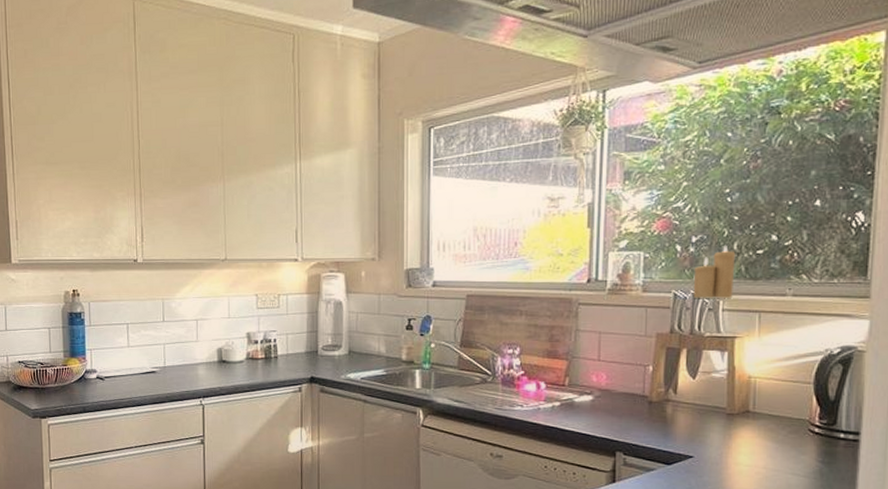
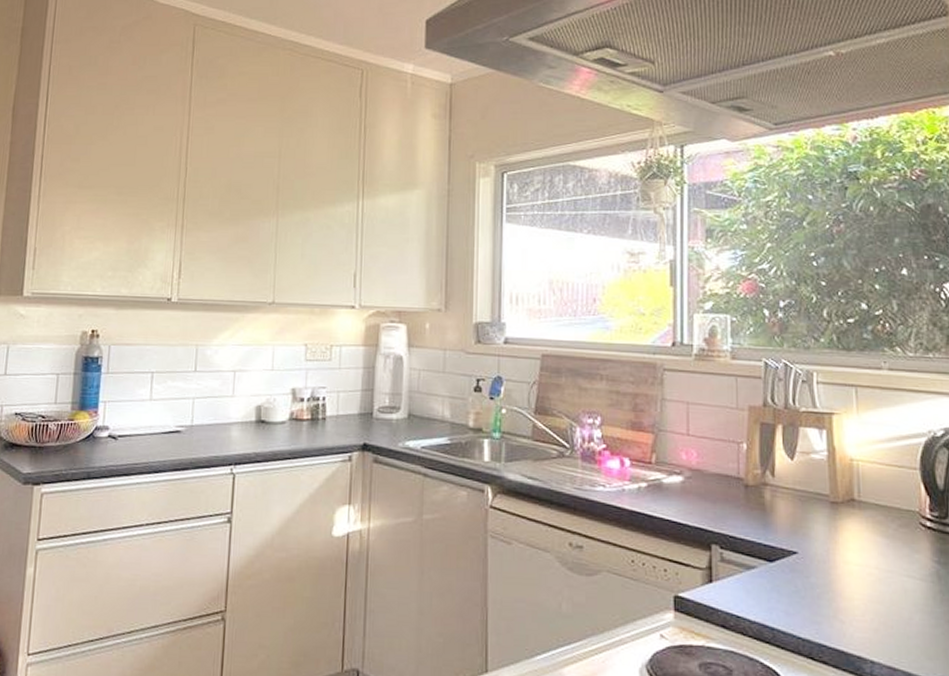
candle: present [693,244,736,299] -> none [784,311,827,371]

